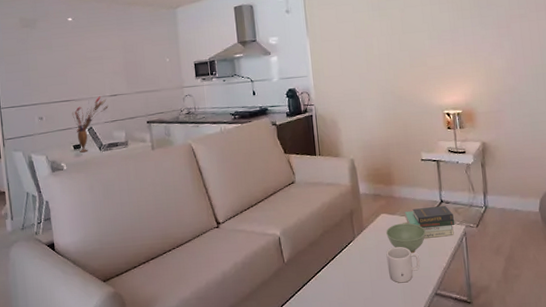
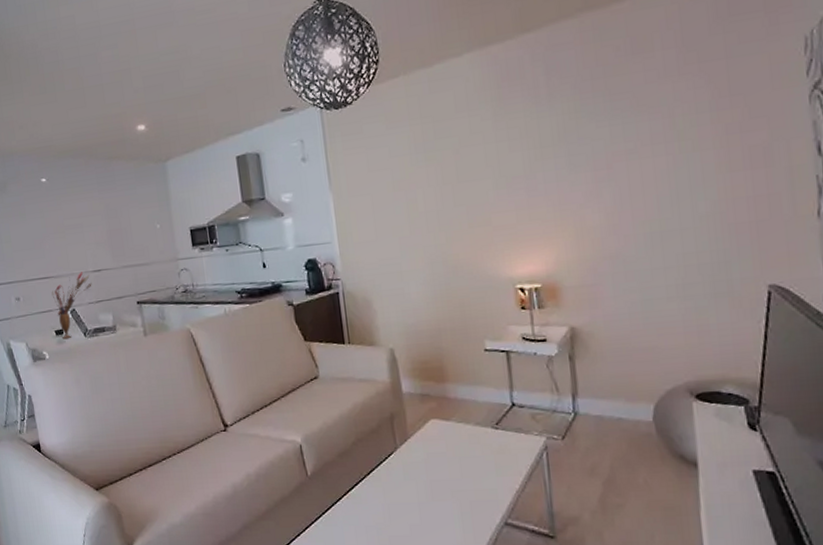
bowl: present [386,222,426,254] -> none [438,431,491,471]
mug: present [386,246,421,283] -> none [438,461,485,508]
books: present [403,205,455,239] -> none [460,410,532,452]

